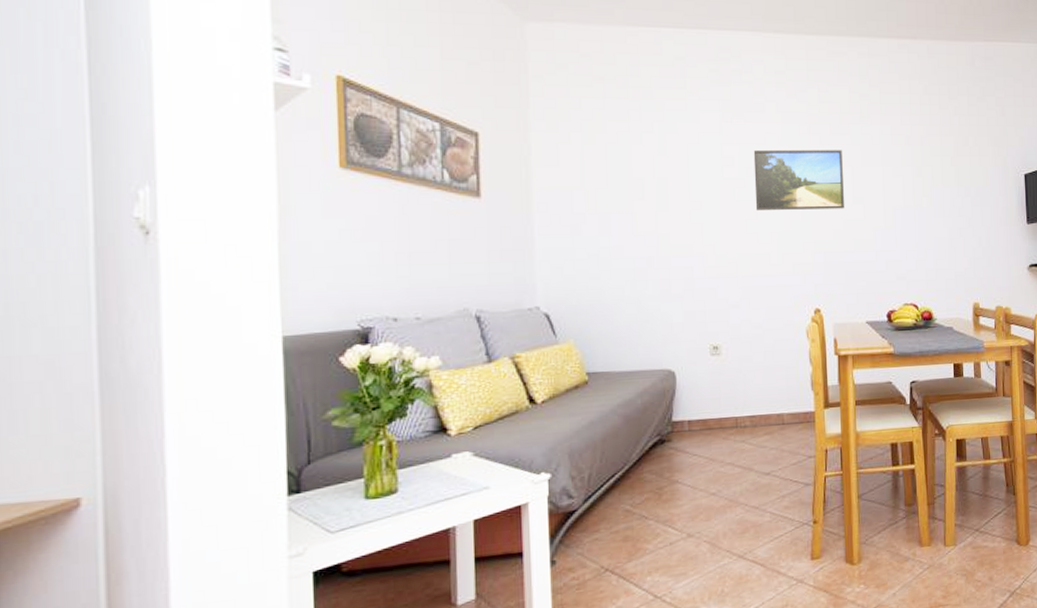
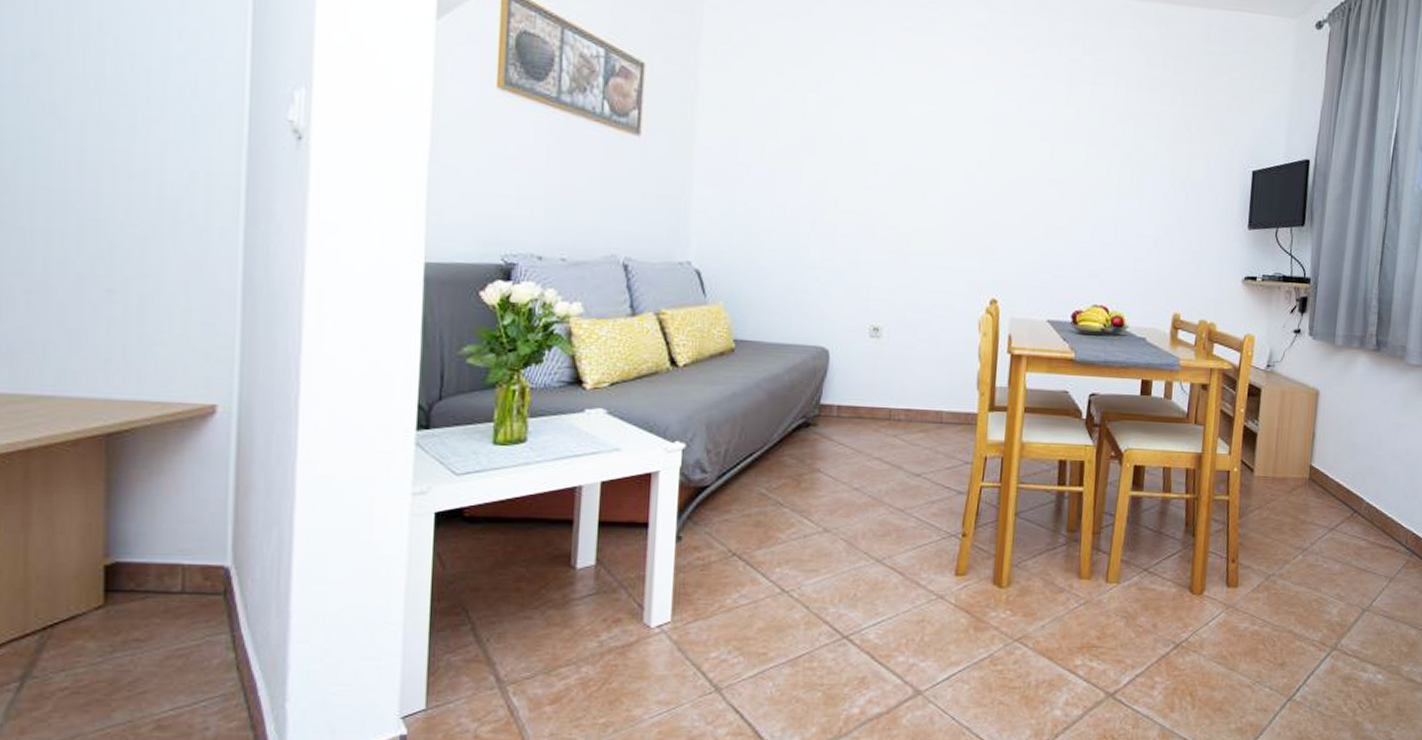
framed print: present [753,149,845,210] -> none [937,112,1043,189]

